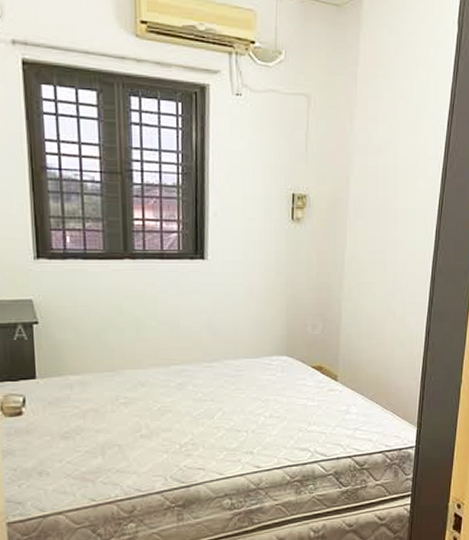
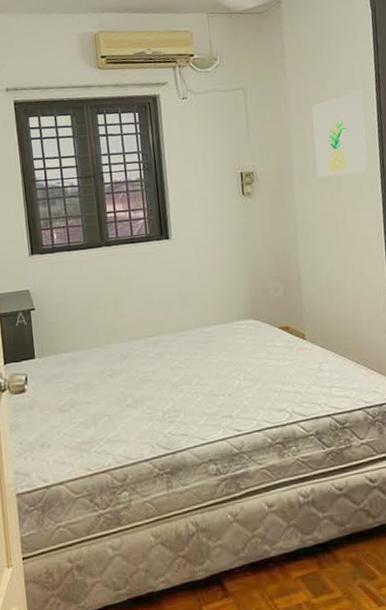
wall art: none [373,120,434,213] -> present [312,90,368,177]

